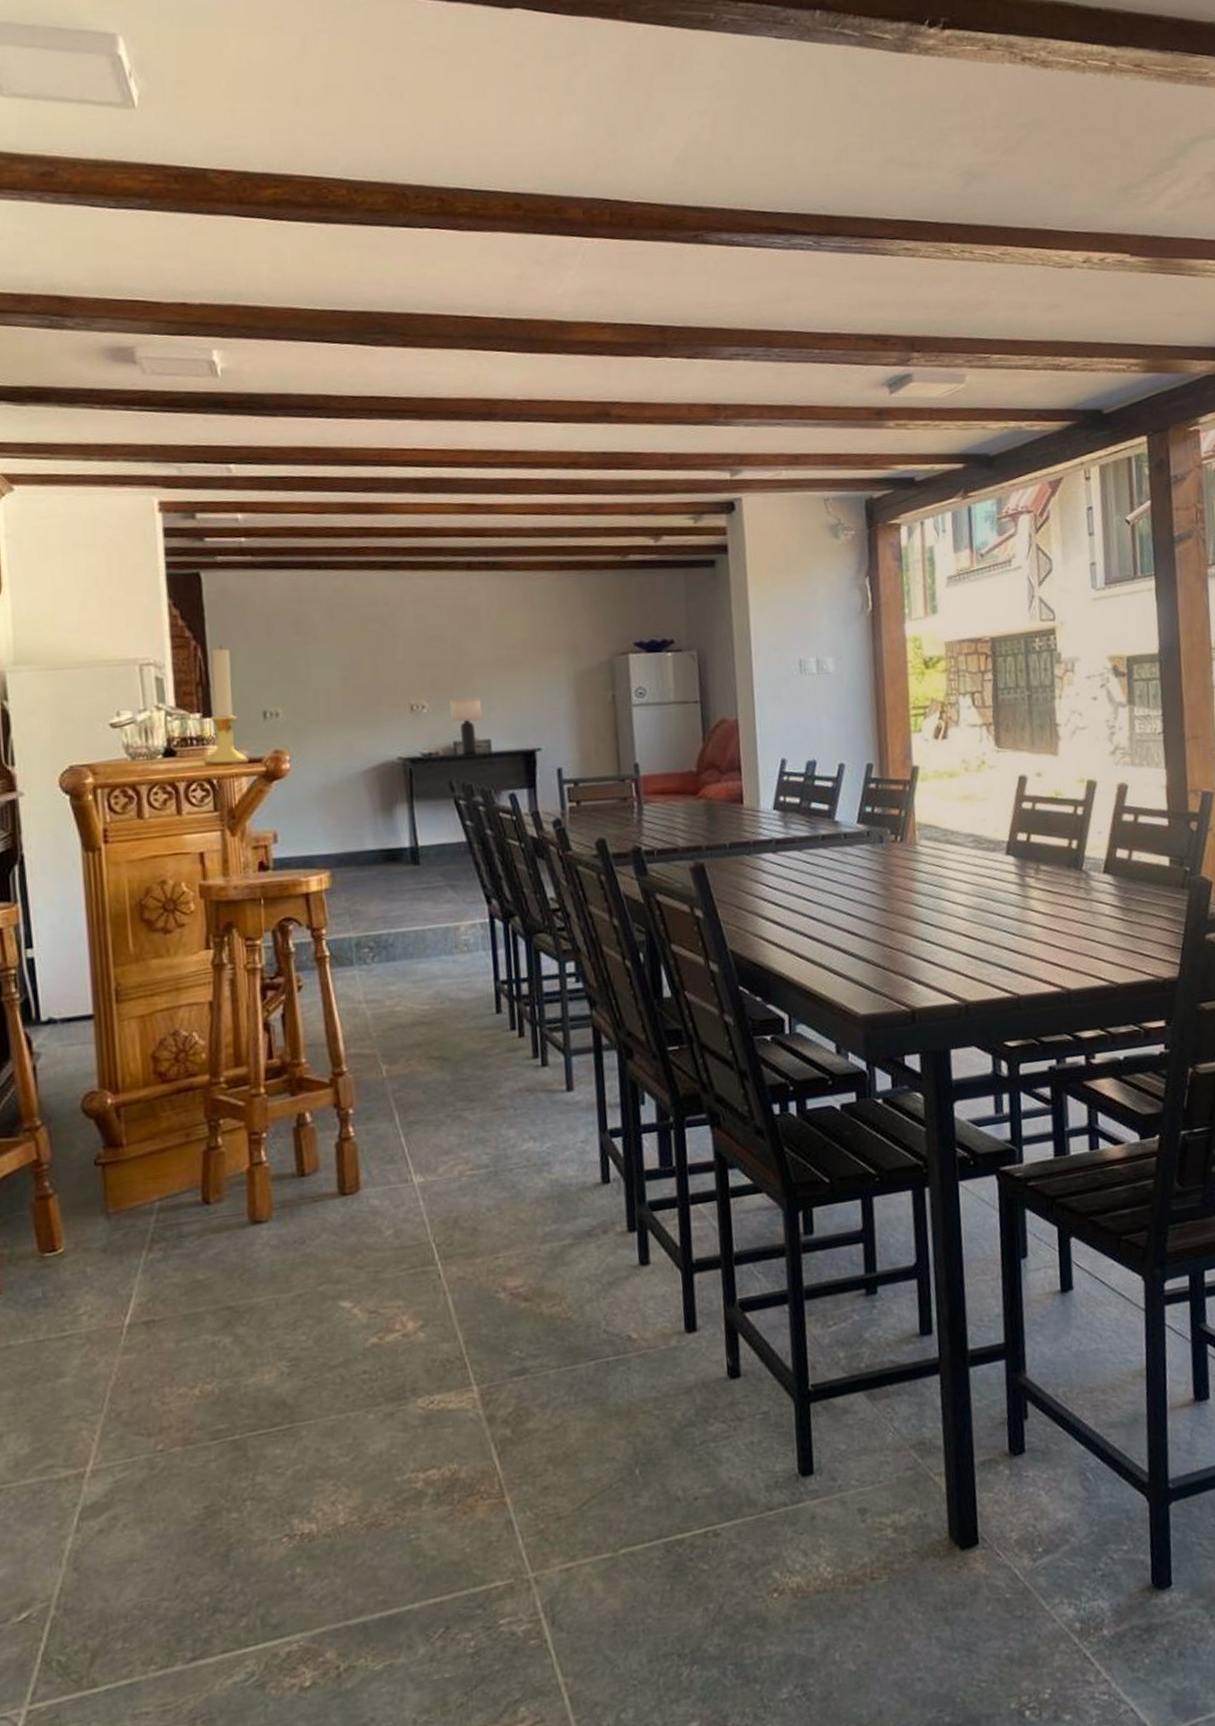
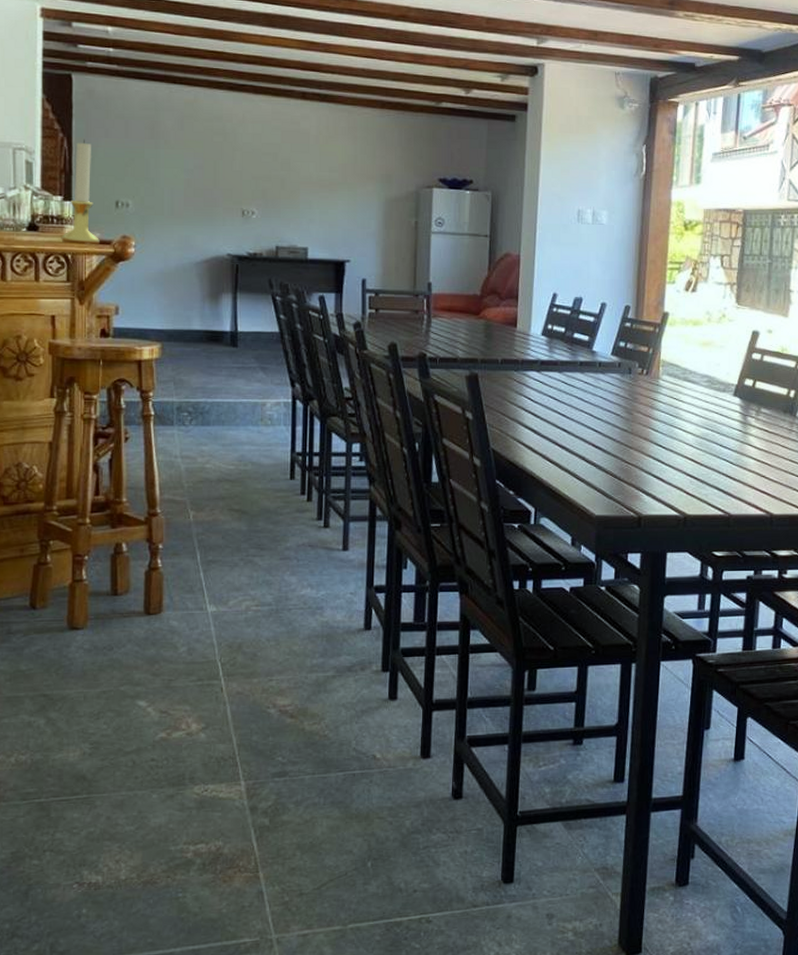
table lamp: present [449,697,484,756] -> none [275,210,303,259]

